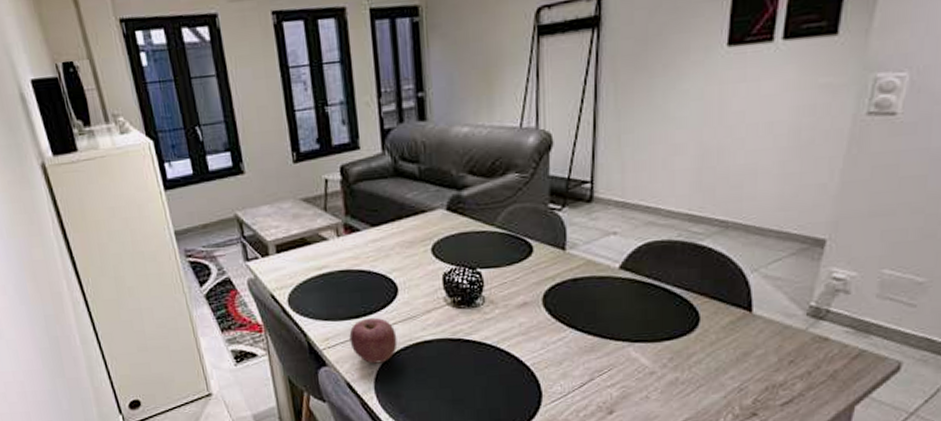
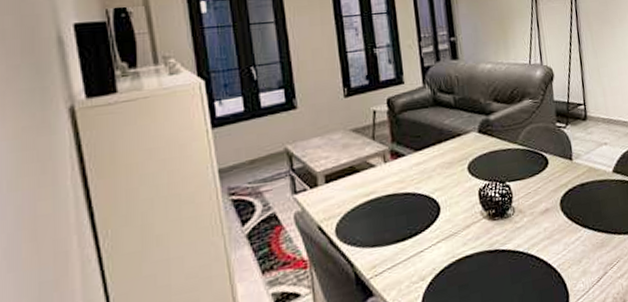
apple: present [349,317,398,364] -> none [396,238,442,287]

